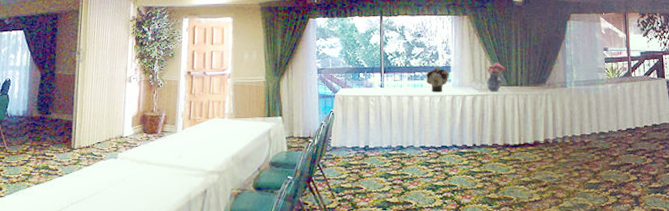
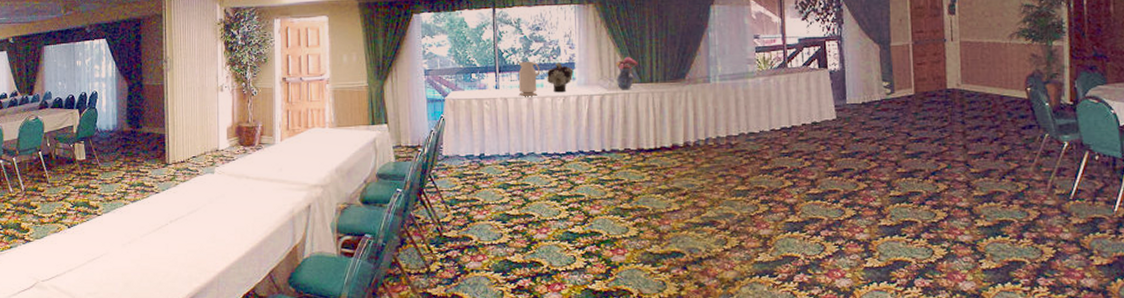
water jug: none [401,63,421,95] -> present [518,61,541,96]

